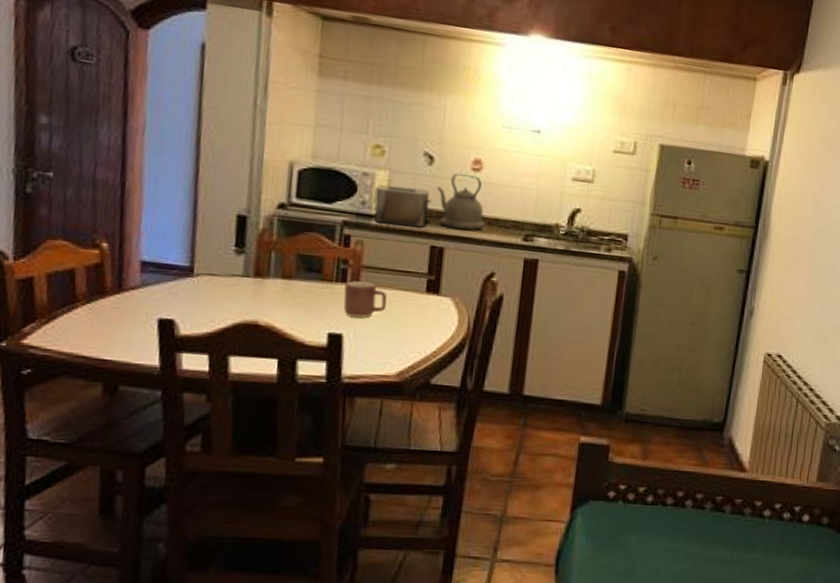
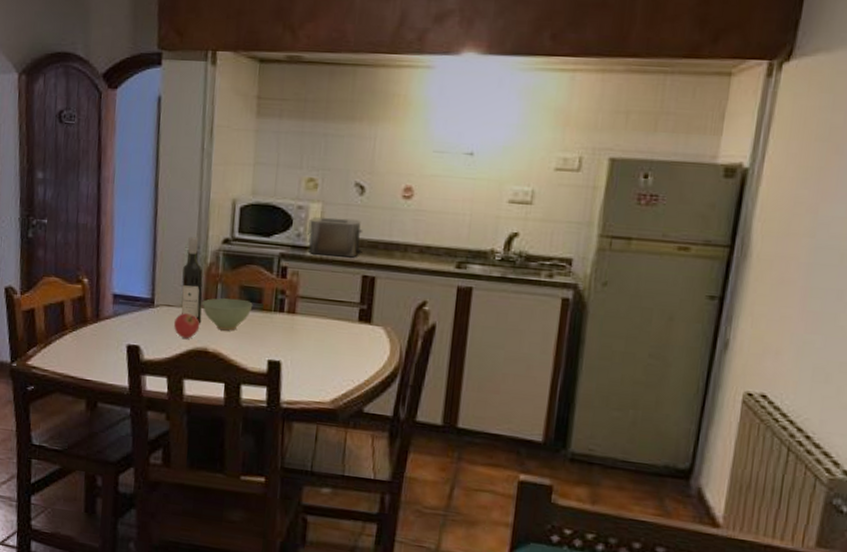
fruit: none [218,283,250,311] -> present [174,313,200,339]
bottle: none [227,199,254,295] -> present [181,237,203,324]
bowl: none [252,267,312,303] -> present [202,298,253,331]
mug: present [343,280,387,319] -> none [281,310,322,347]
kettle: present [437,174,486,231] -> none [368,202,417,259]

